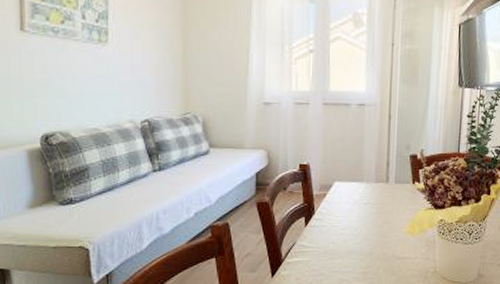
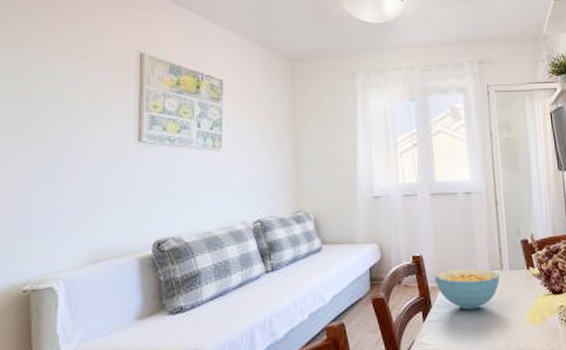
cereal bowl: none [320,179,385,219] -> present [435,268,500,310]

